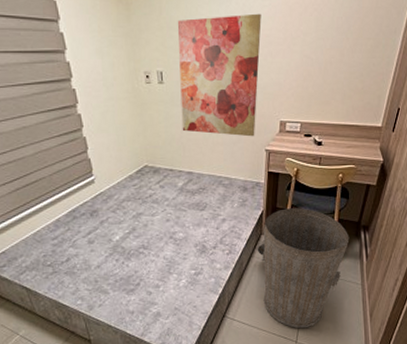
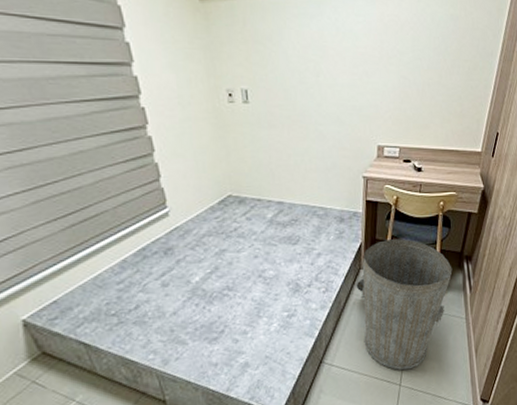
wall art: present [177,13,262,137] -> none [263,29,356,163]

